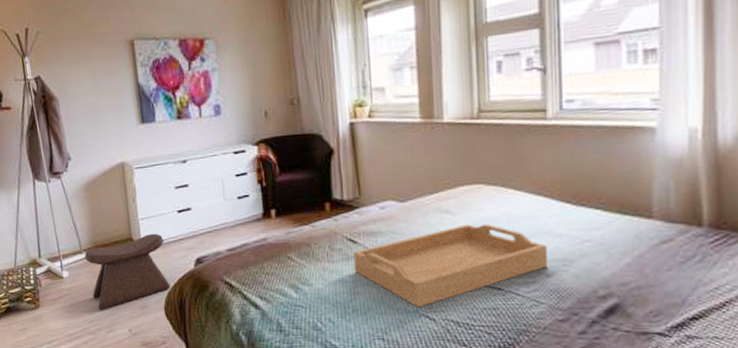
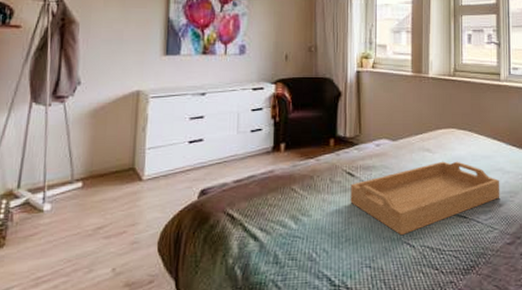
stool: present [84,233,171,310] -> none [74,163,170,248]

